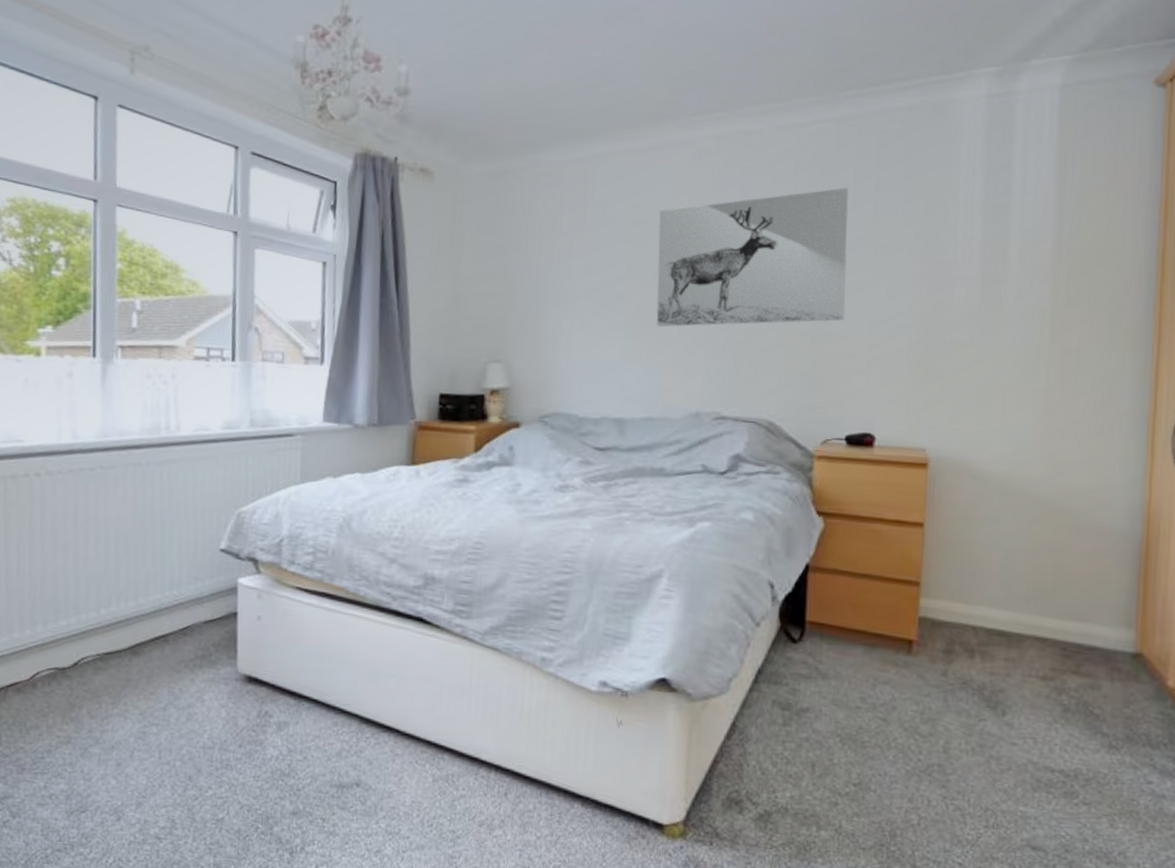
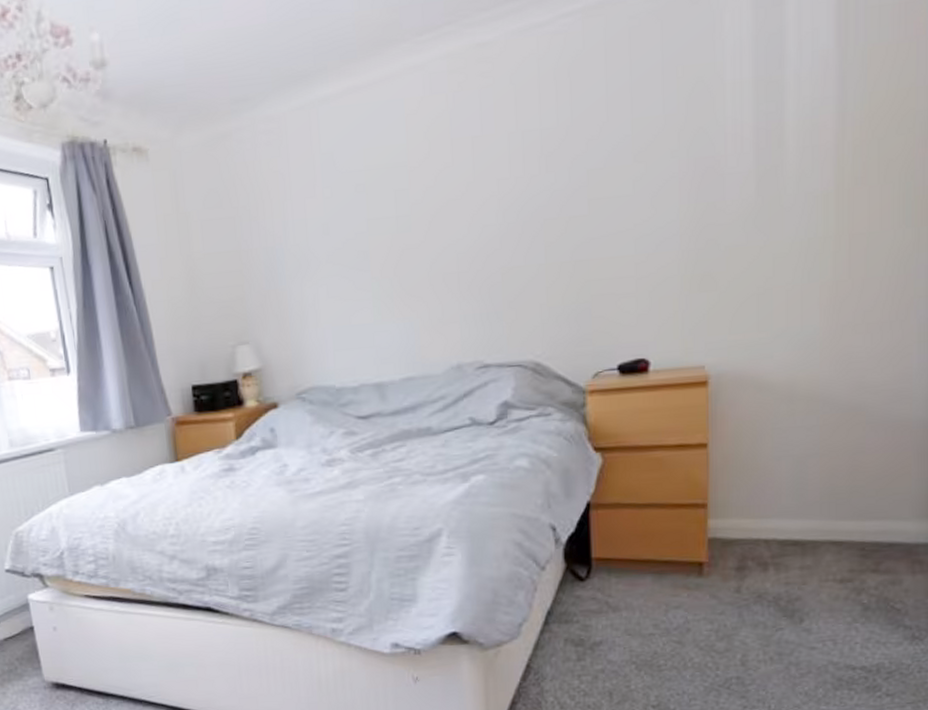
wall art: present [656,188,849,327] -> none [395,90,607,280]

